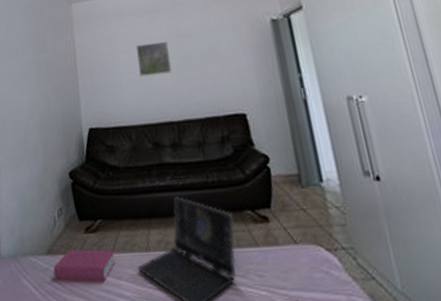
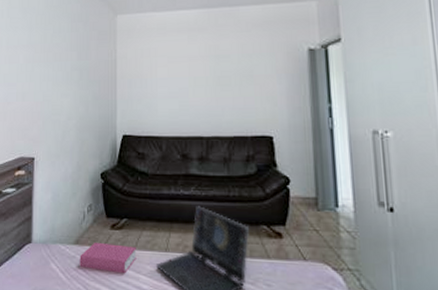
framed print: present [136,42,172,77] -> none [175,60,206,92]

